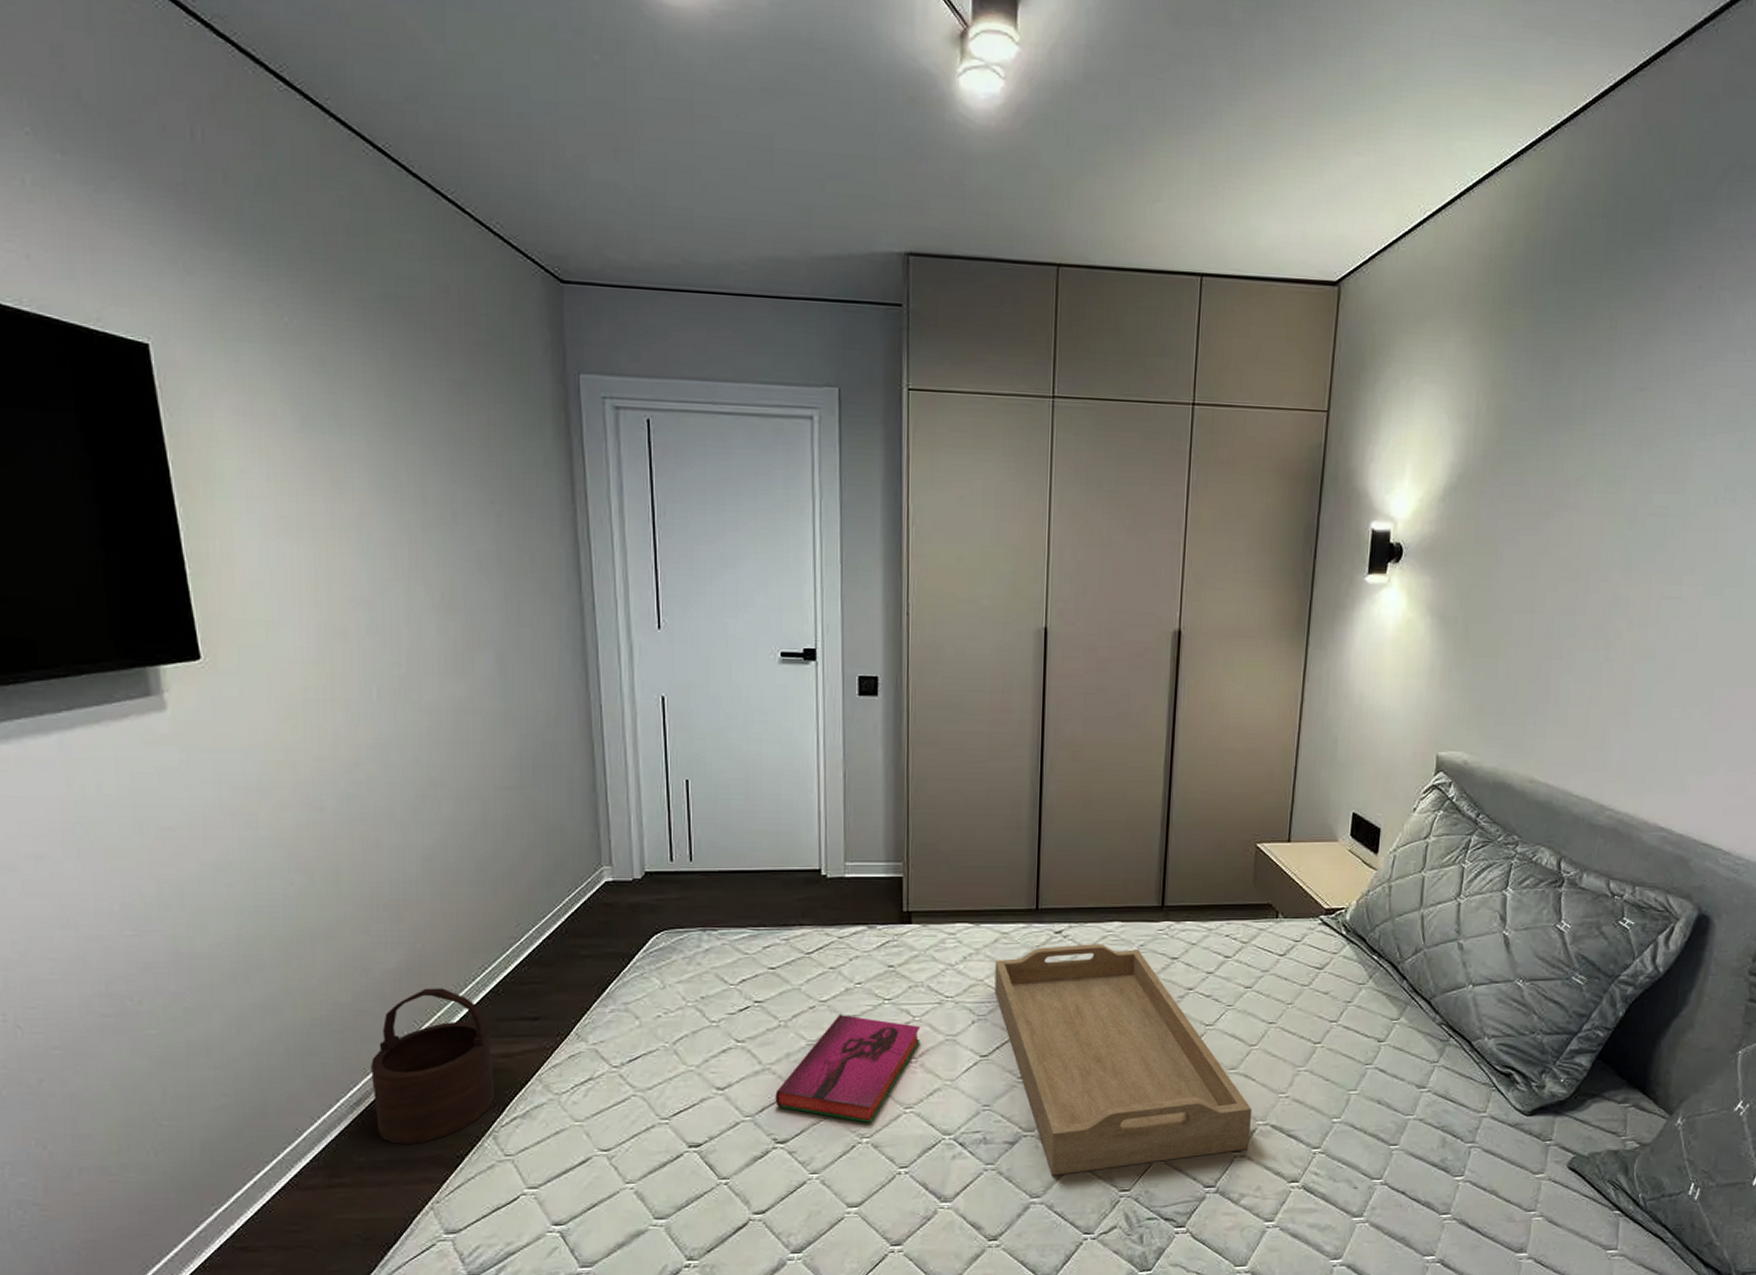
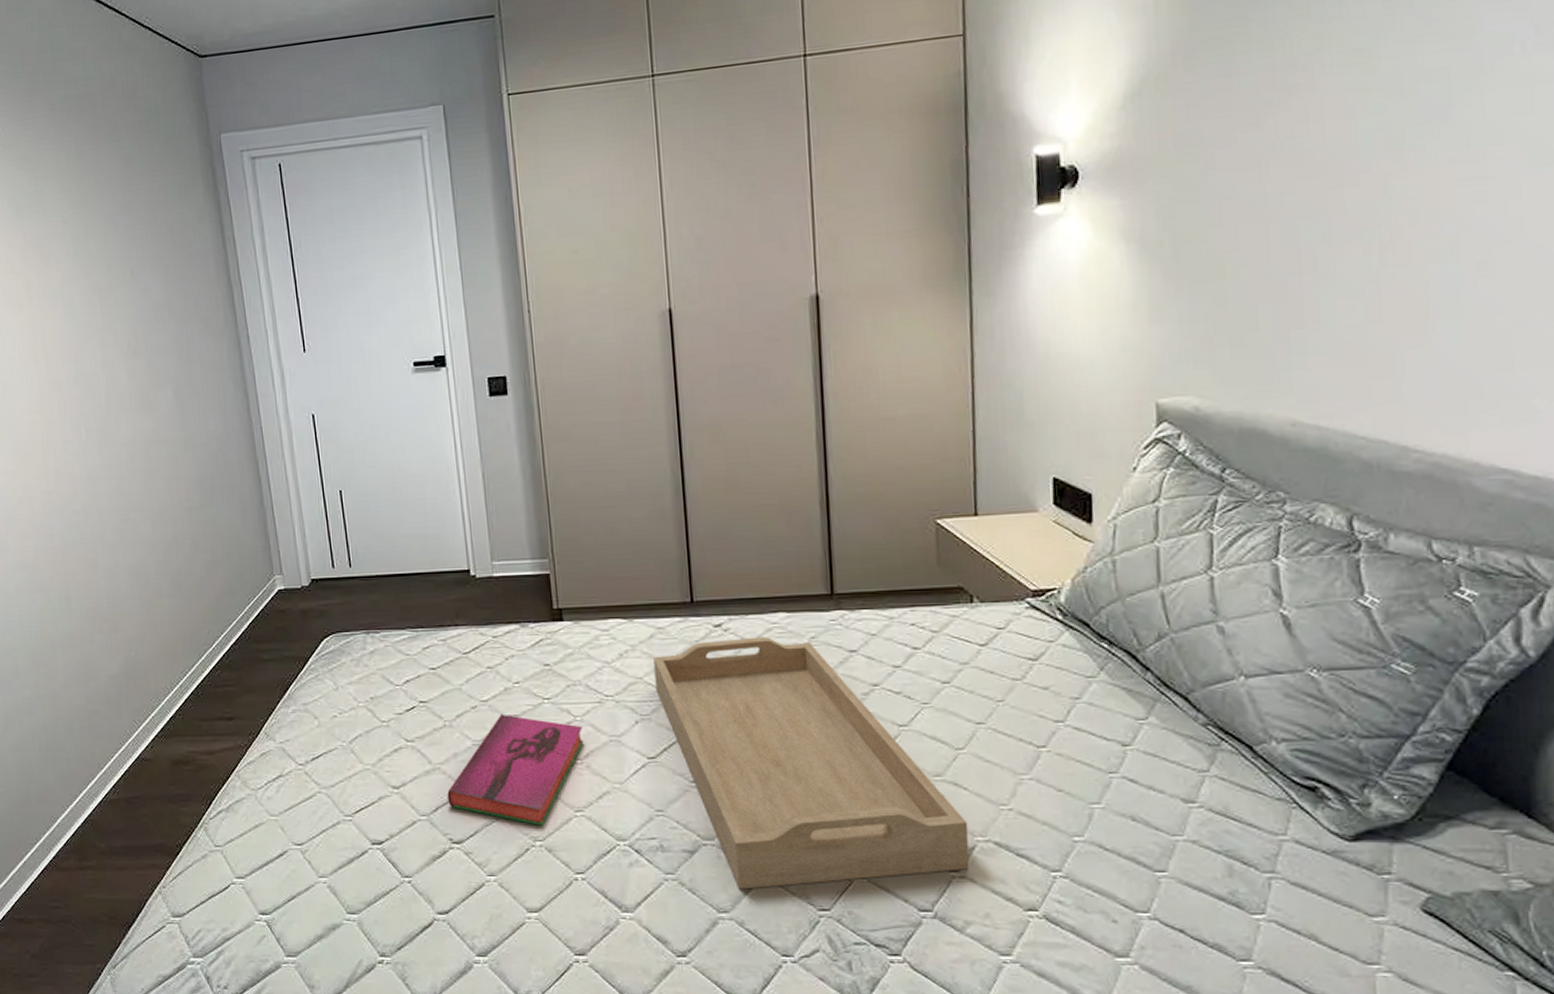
wooden bucket: present [371,988,495,1144] -> none [103,691,203,832]

